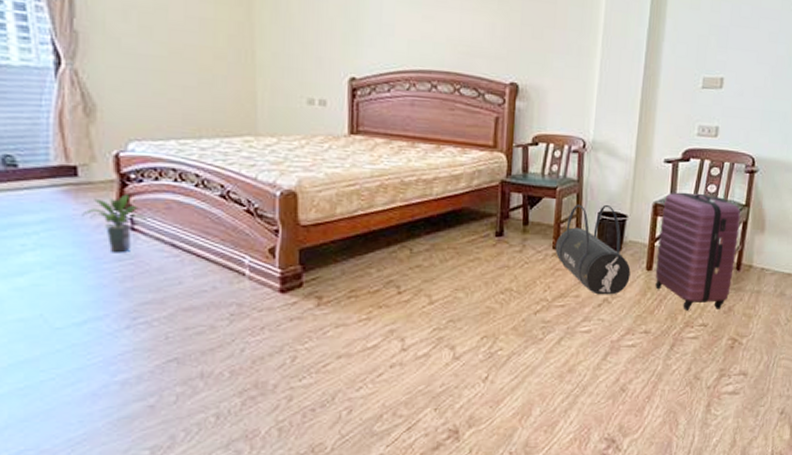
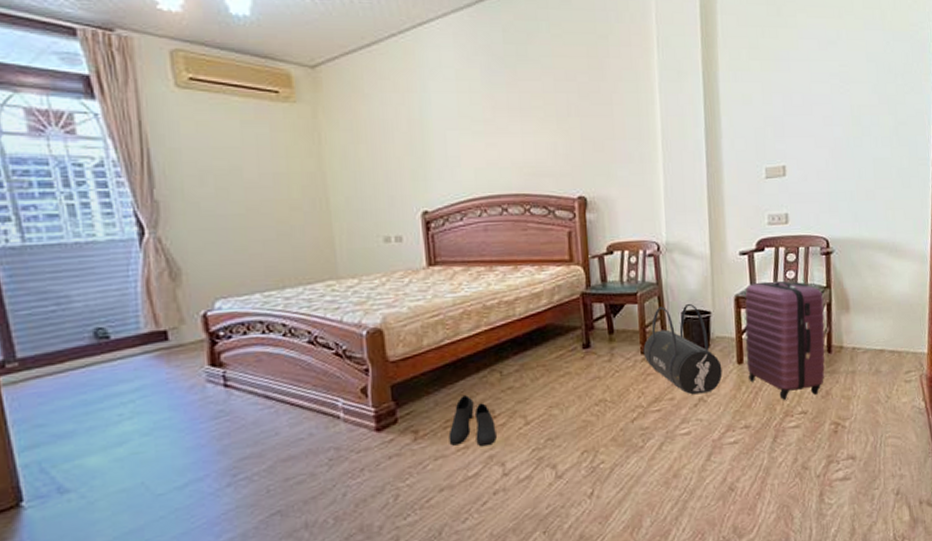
potted plant: present [82,194,148,252] -> none [175,351,240,411]
shoe: none [352,268,400,320] -> present [448,395,497,447]

